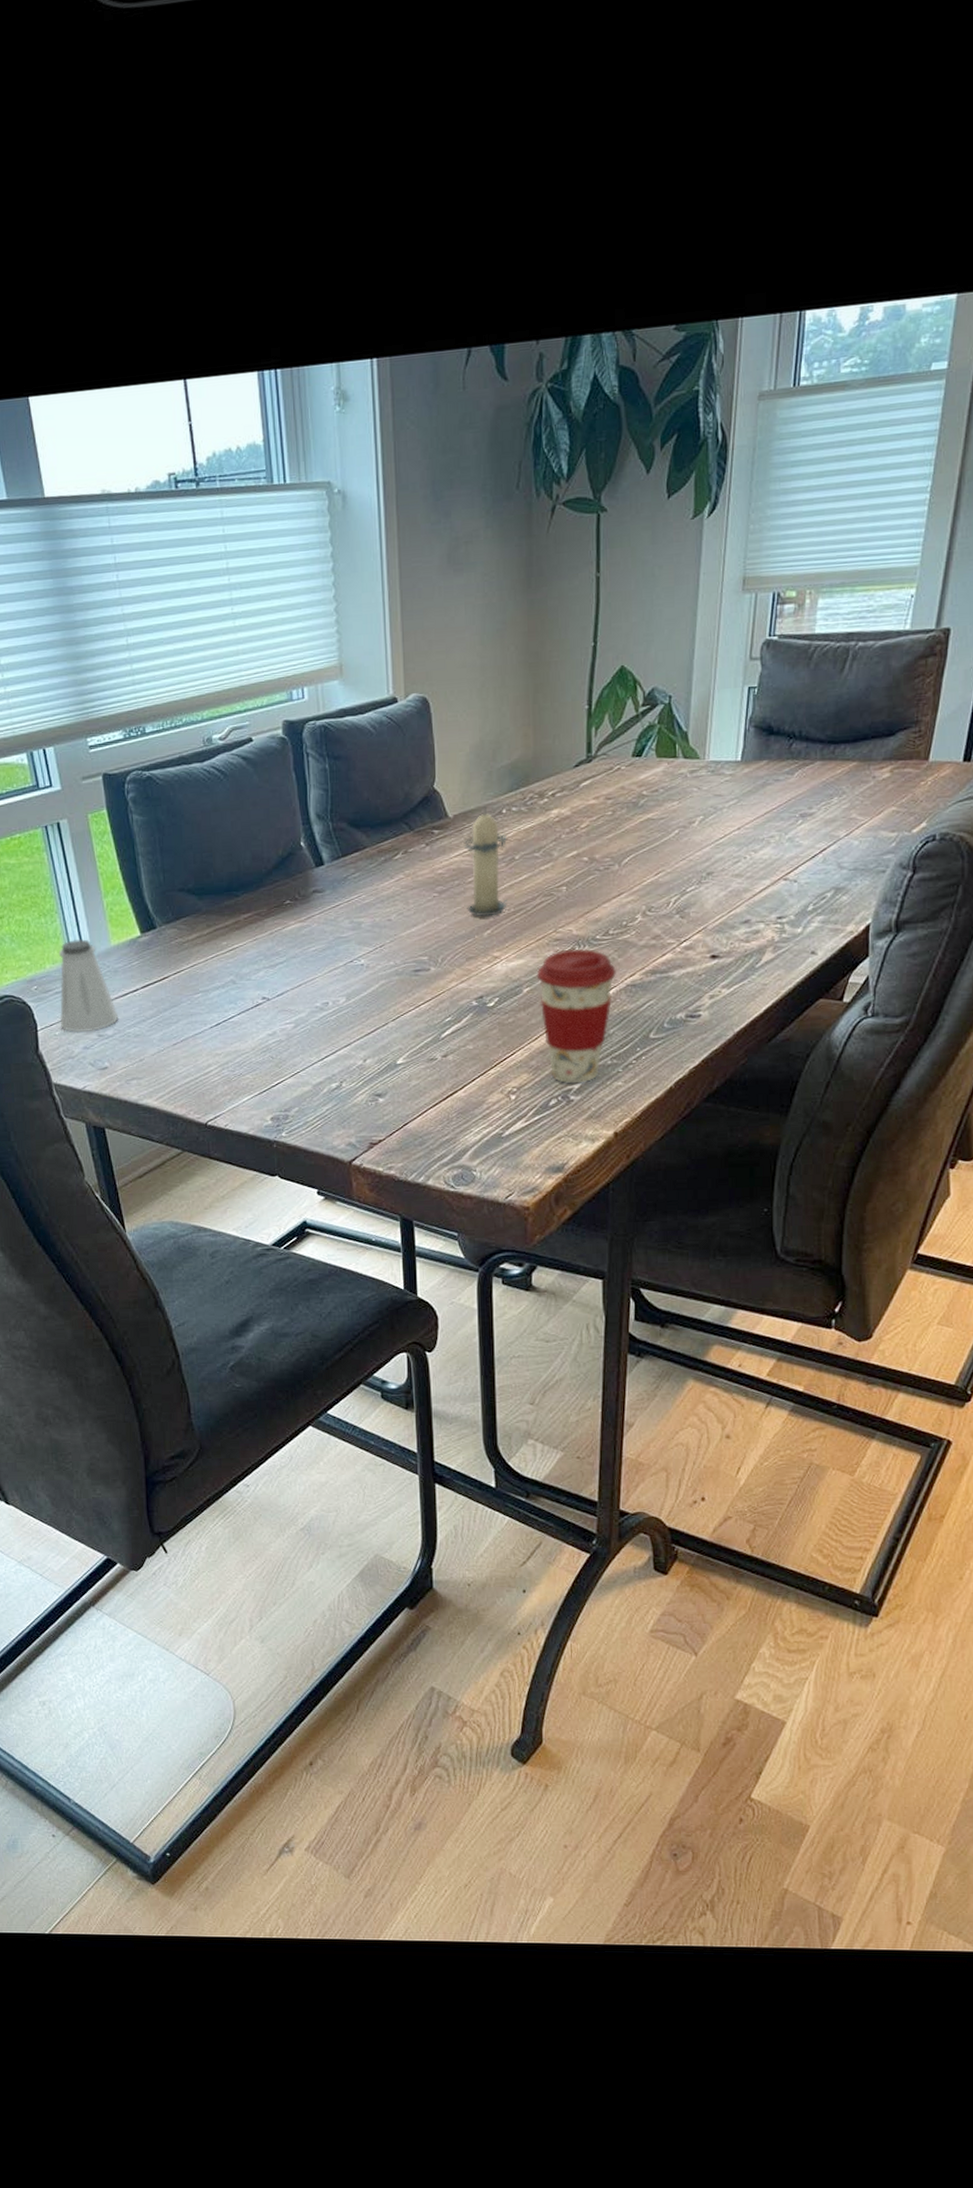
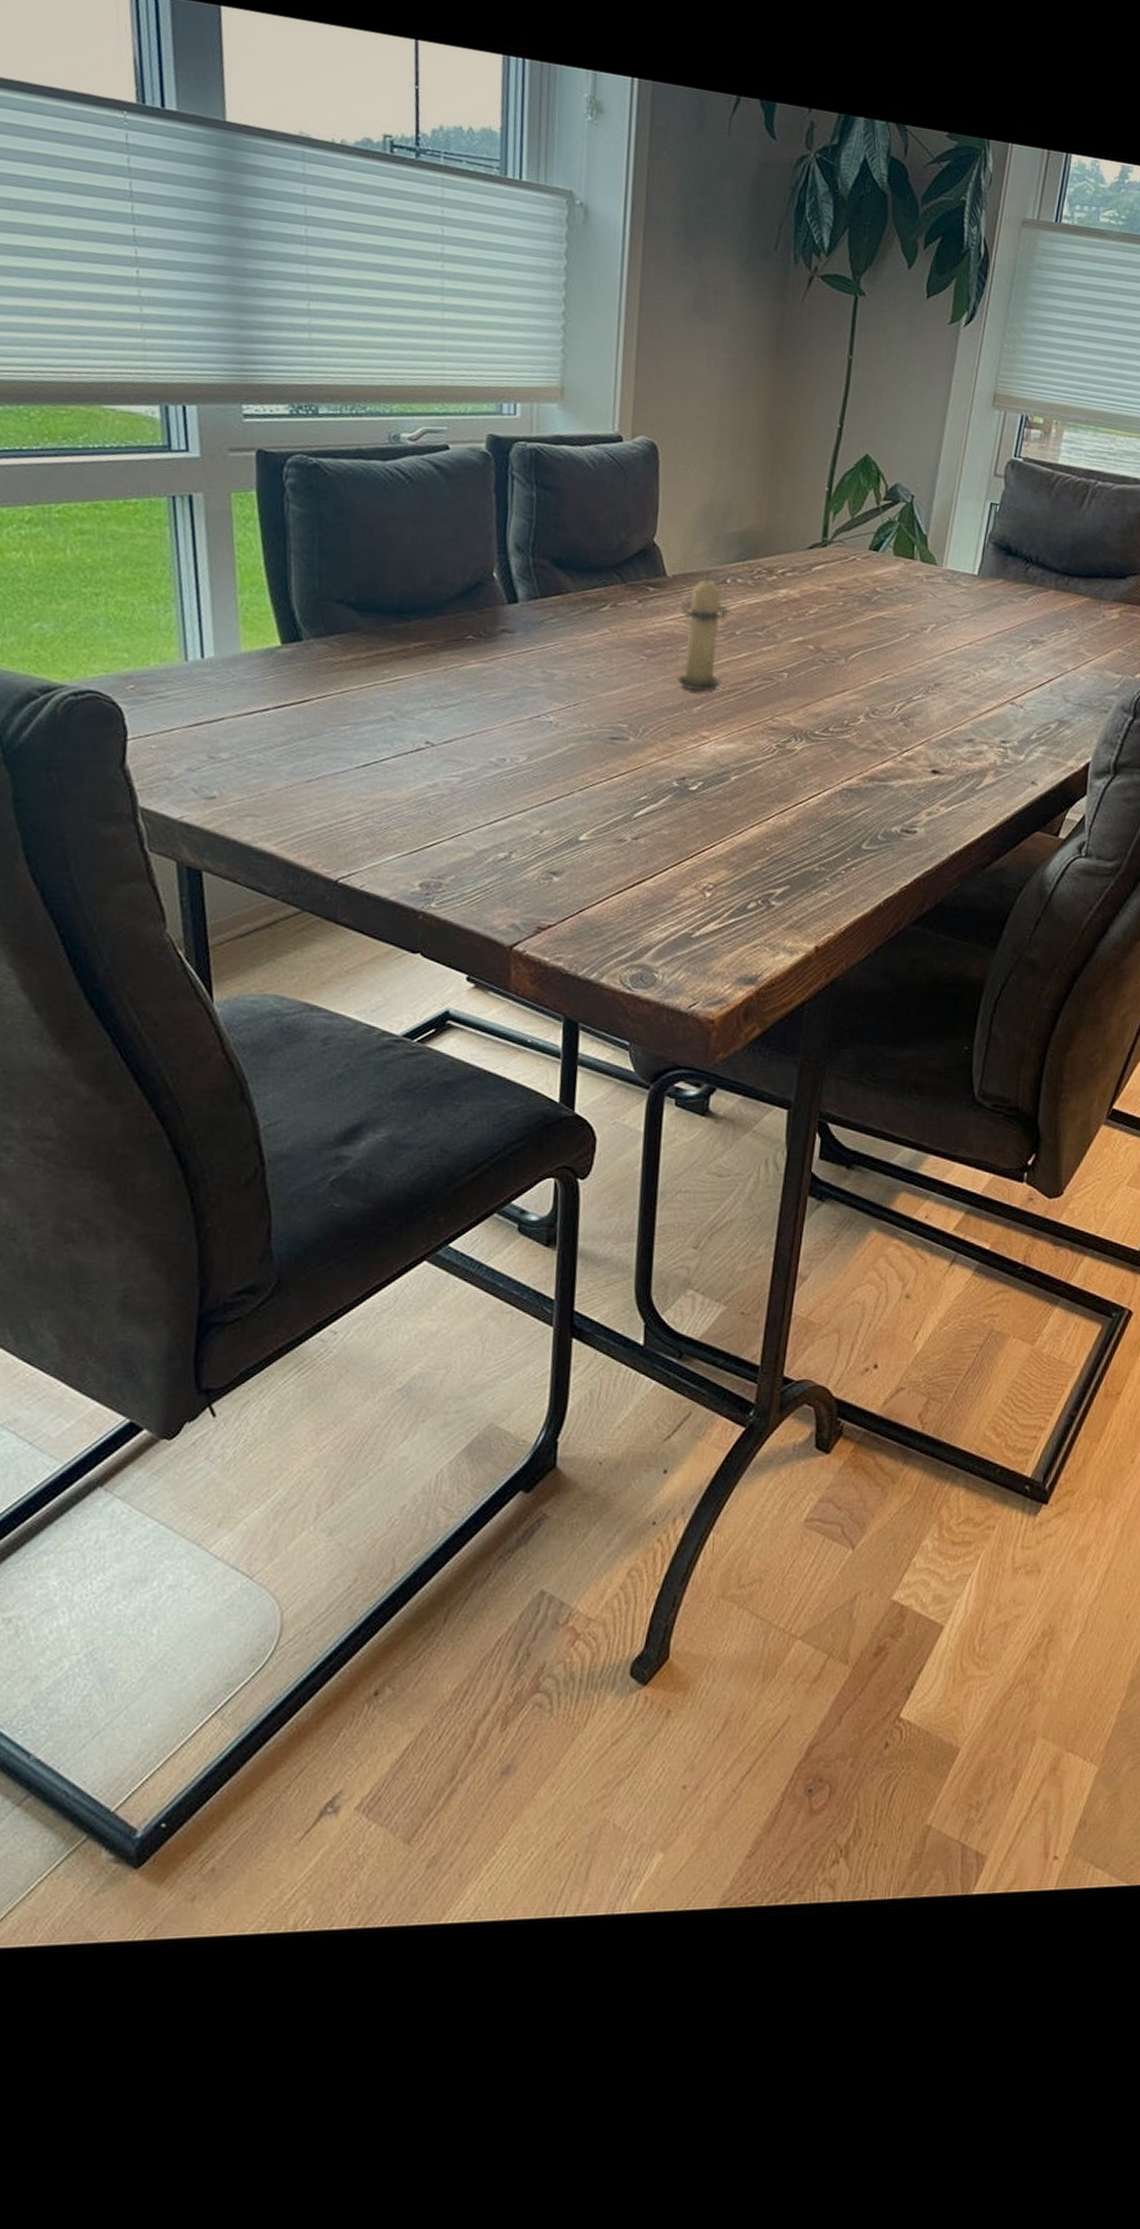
saltshaker: present [58,939,119,1033] -> none [159,637,239,751]
coffee cup: present [536,948,616,1084] -> none [746,740,833,889]

